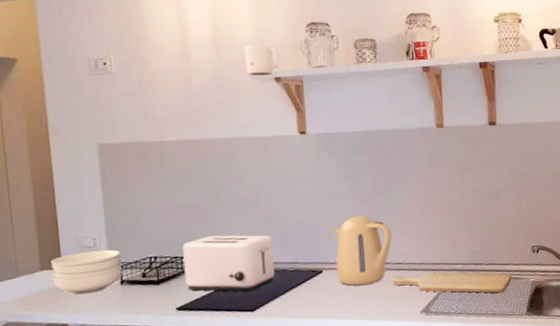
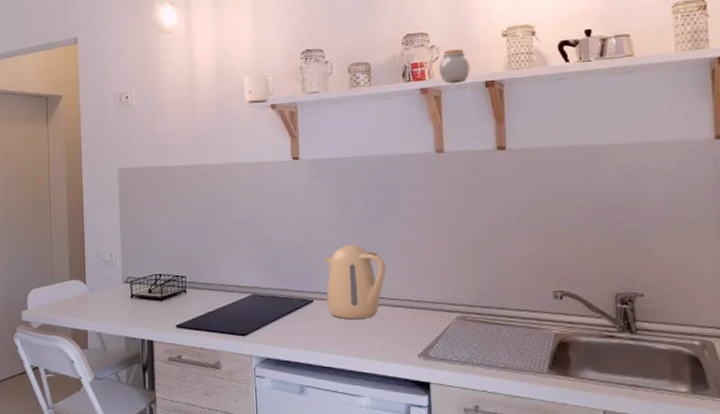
bowl: present [50,250,123,295] -> none [77,264,133,304]
toaster: present [182,235,275,292] -> none [183,257,266,316]
chopping board: present [393,272,512,293] -> none [387,313,529,344]
jar: none [439,31,467,63] -> present [438,49,471,84]

